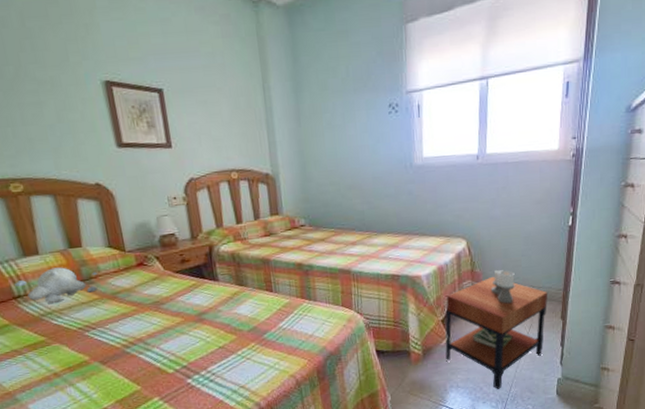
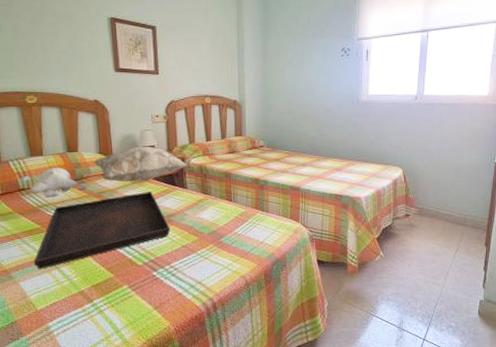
serving tray: none [42,288,204,388] -> present [33,192,171,269]
decorative pillow: none [103,234,218,279] -> present [94,146,188,182]
side table: present [445,269,548,389] -> none [379,196,474,305]

